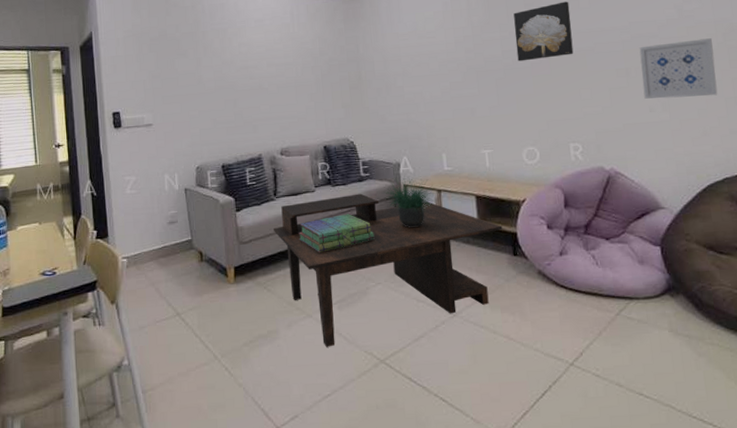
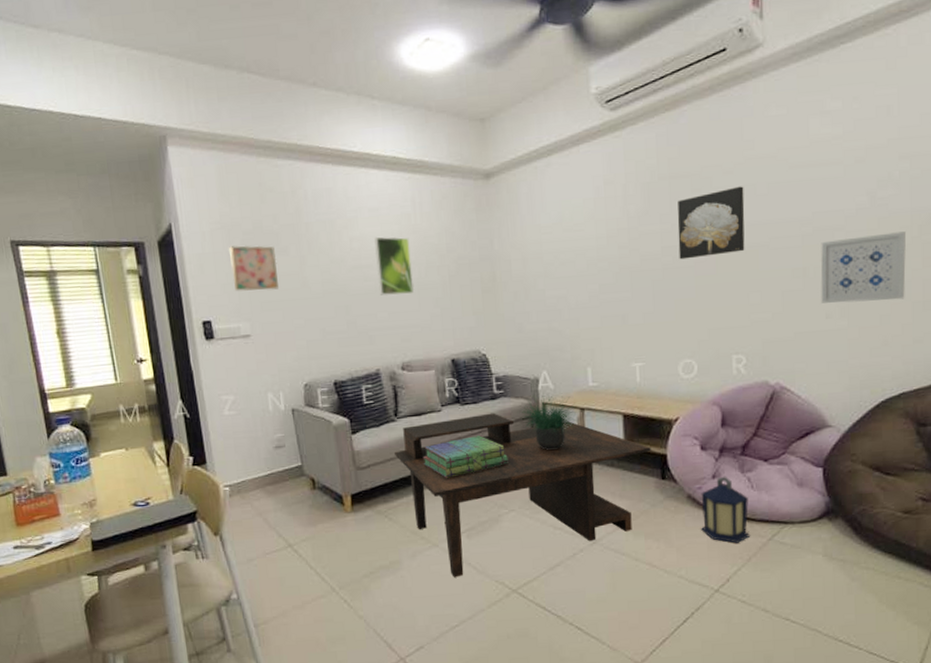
wall art: none [137,49,178,88] -> present [228,245,279,292]
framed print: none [259,42,293,91] -> present [374,236,415,296]
lantern: none [550,253,599,318] -> present [701,476,751,543]

